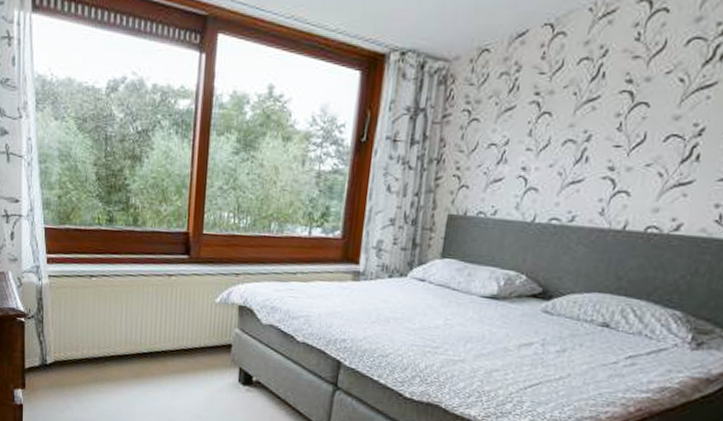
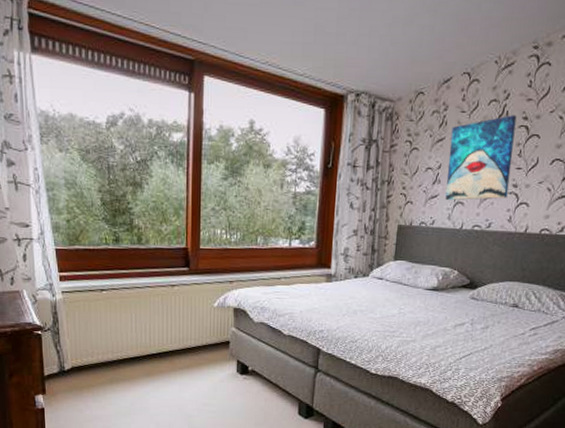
wall art: none [513,77,618,186] -> present [445,115,517,201]

